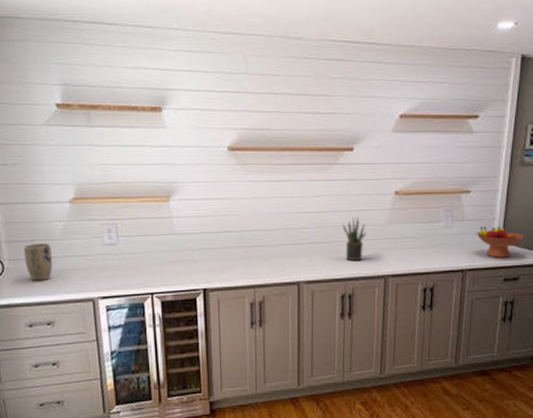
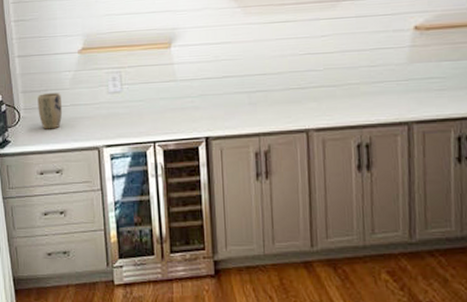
potted plant: present [342,216,367,261] -> none [354,56,383,106]

